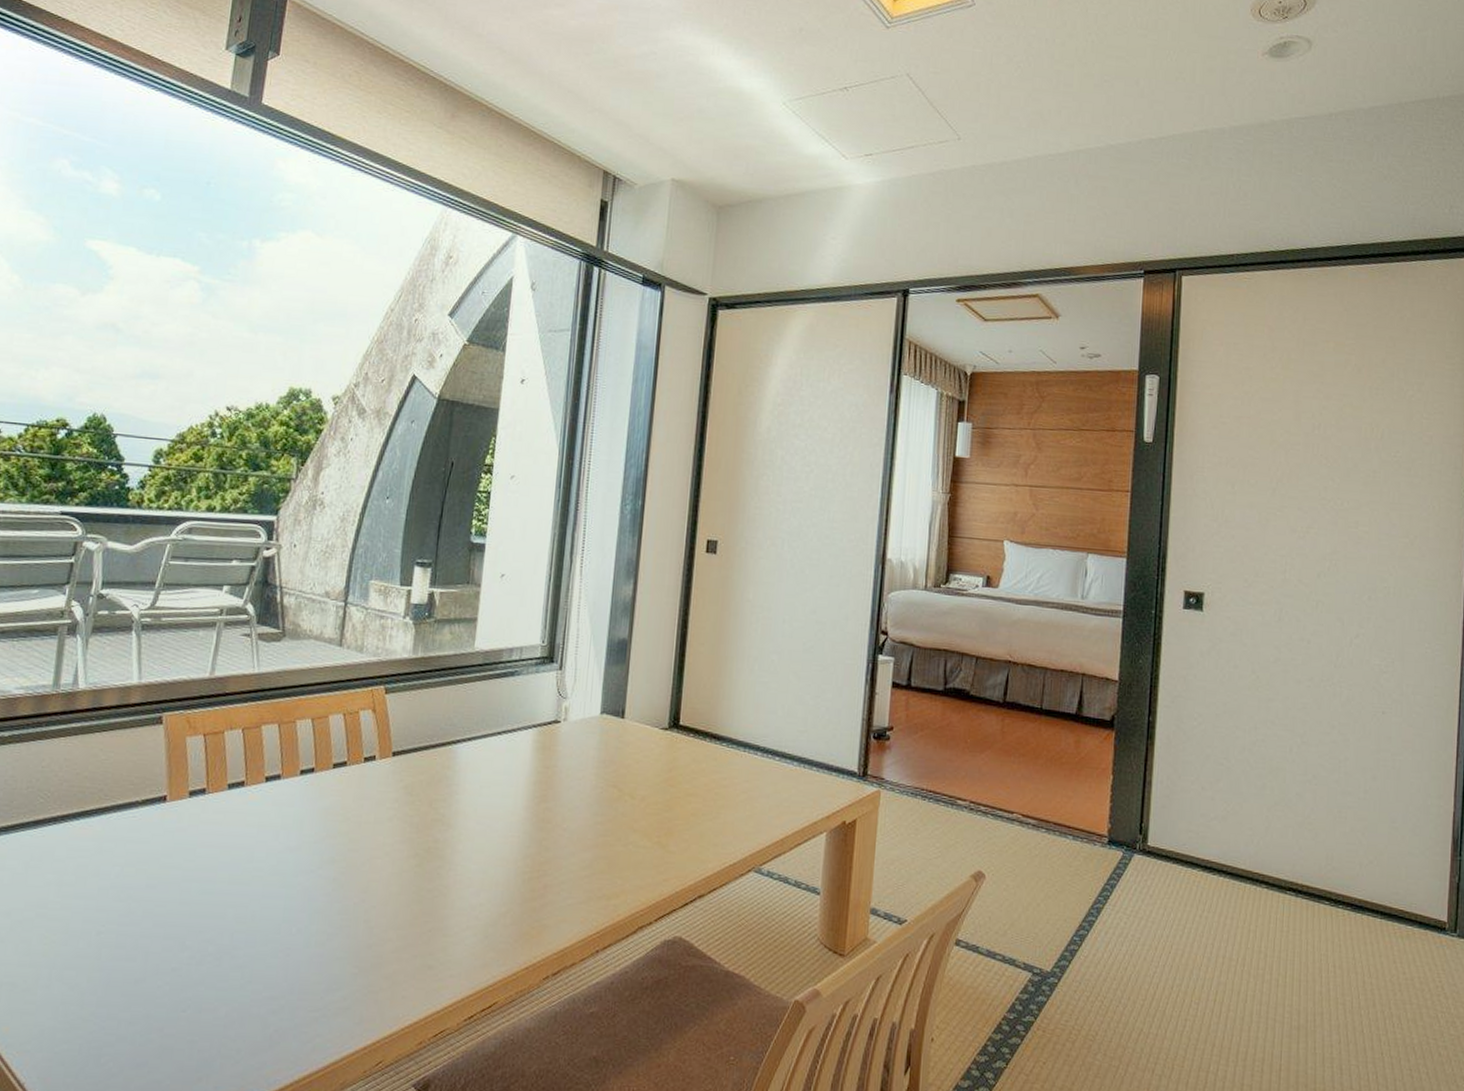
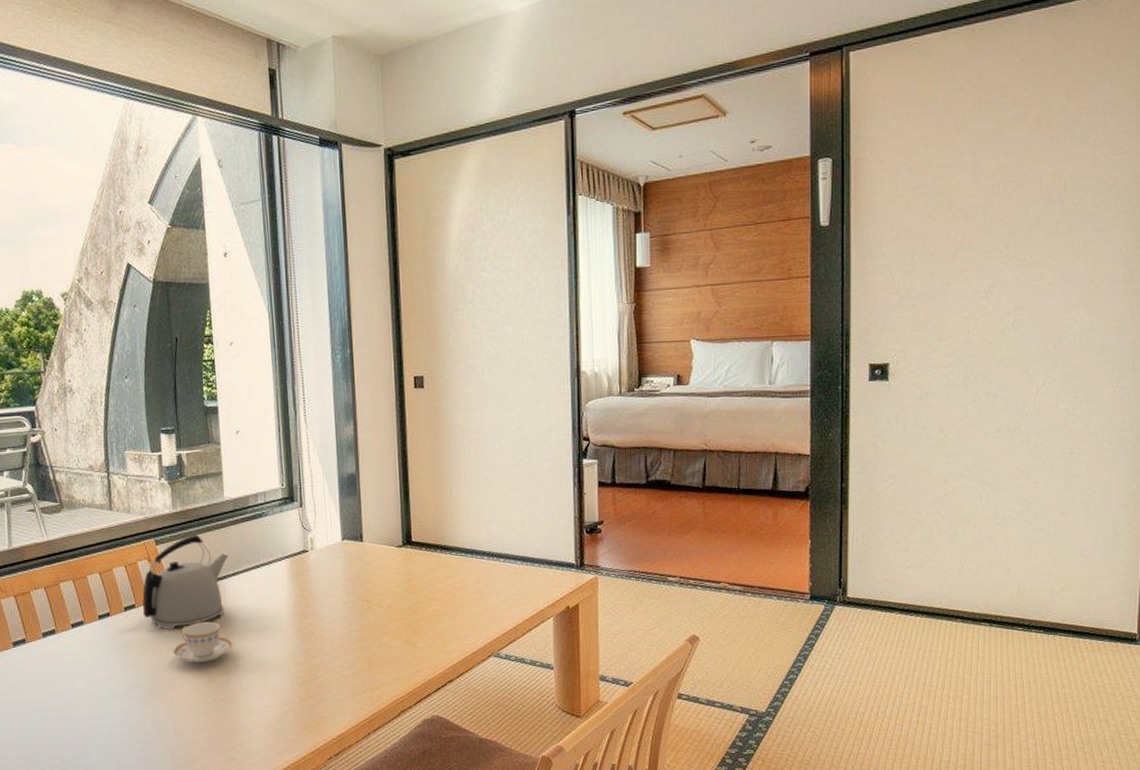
kettle: none [354,687,468,797] -> present [142,534,229,629]
teacup: none [381,791,455,842] -> present [173,621,233,663]

